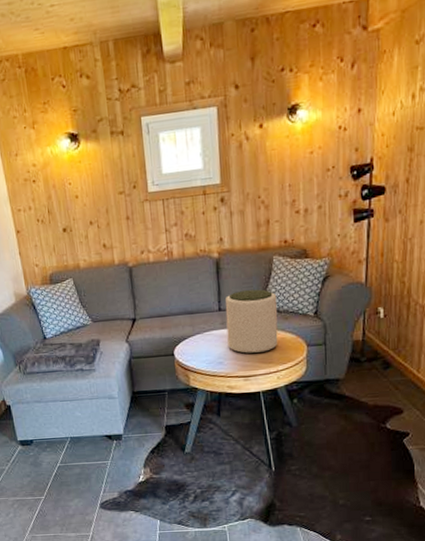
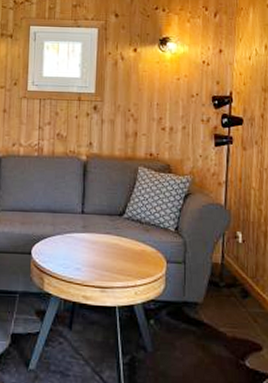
plant pot: present [225,289,278,354] -> none [87,196,140,264]

